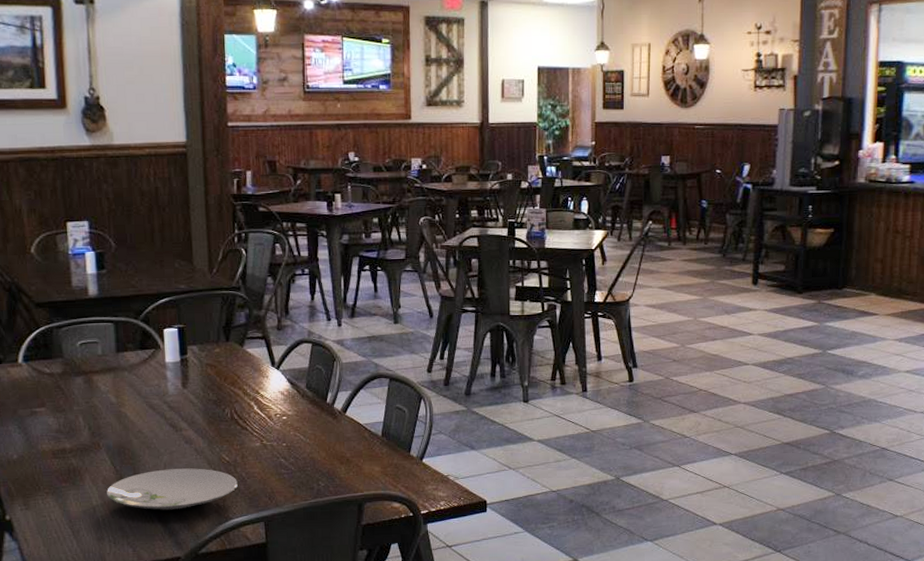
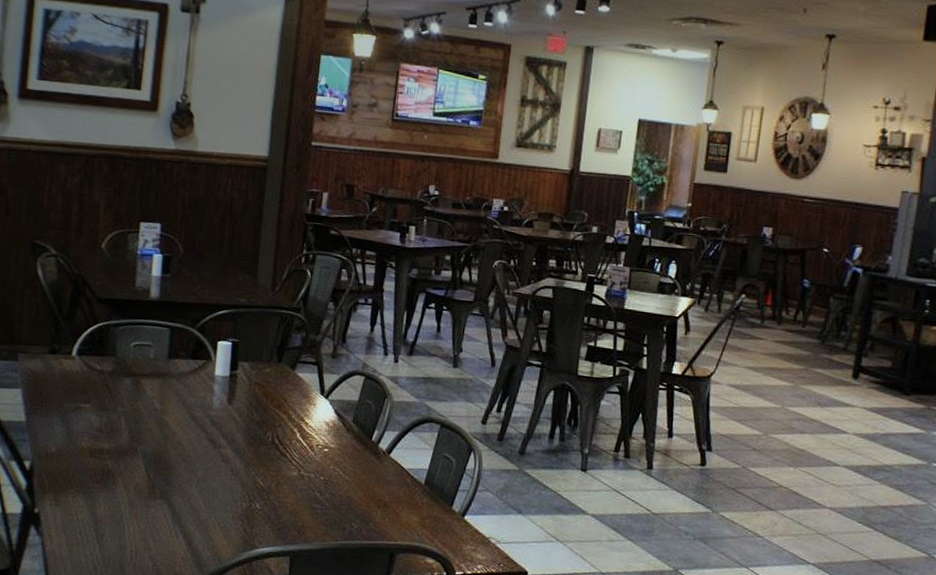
plate: present [106,468,238,511] -> none [135,485,269,530]

